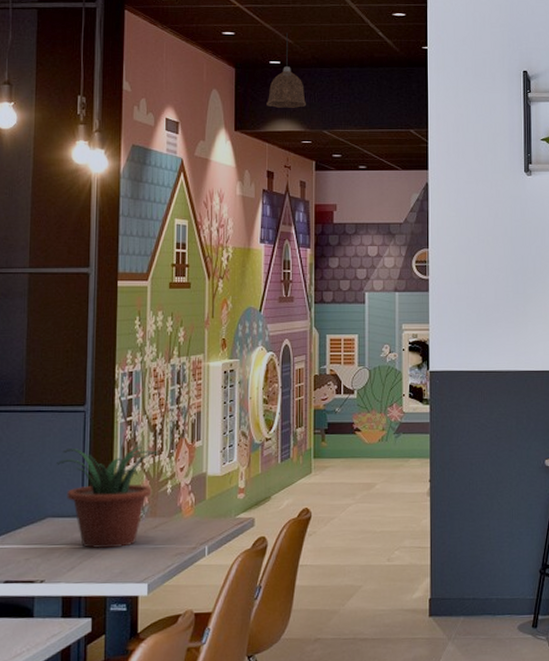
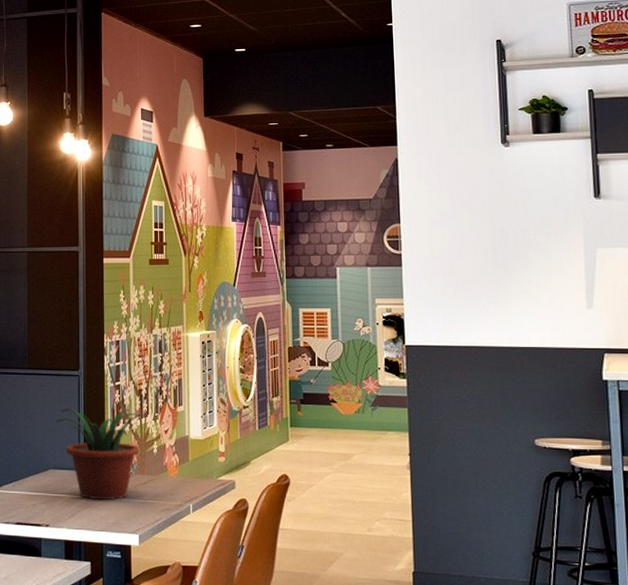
pendant lamp: present [267,32,307,108] -> none [234,21,273,93]

